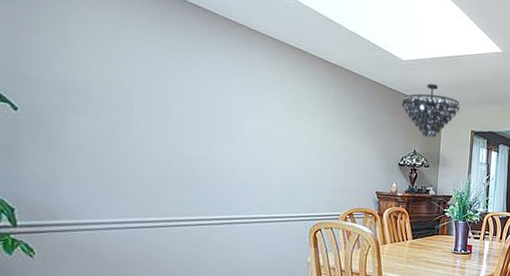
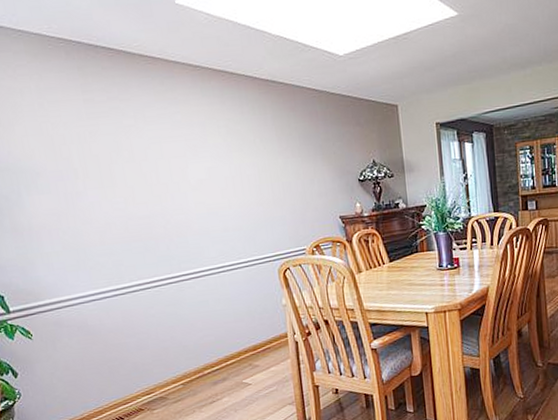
chandelier: present [402,83,460,138] -> none [349,75,418,143]

